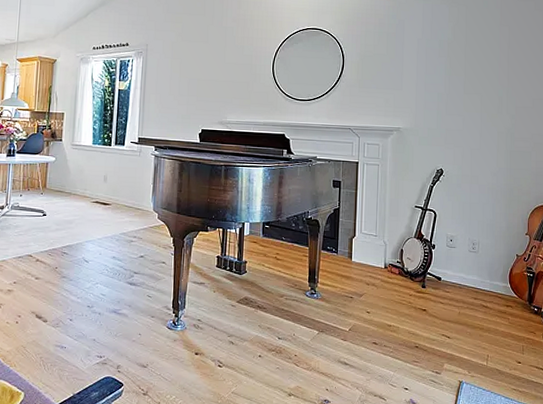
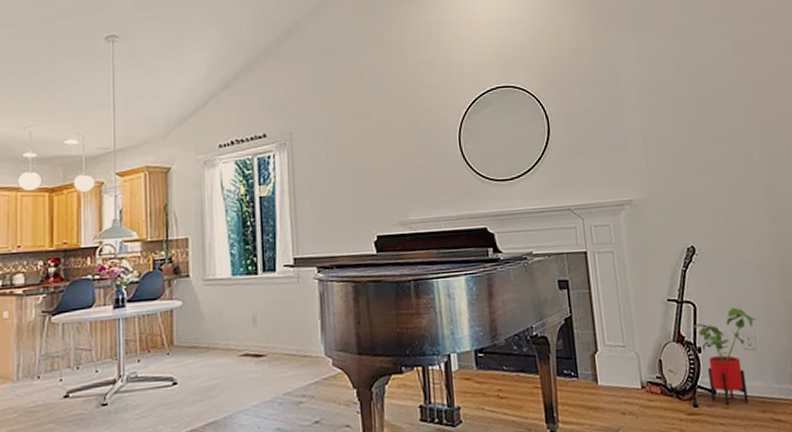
house plant: none [432,219,482,291] -> present [694,307,756,406]

